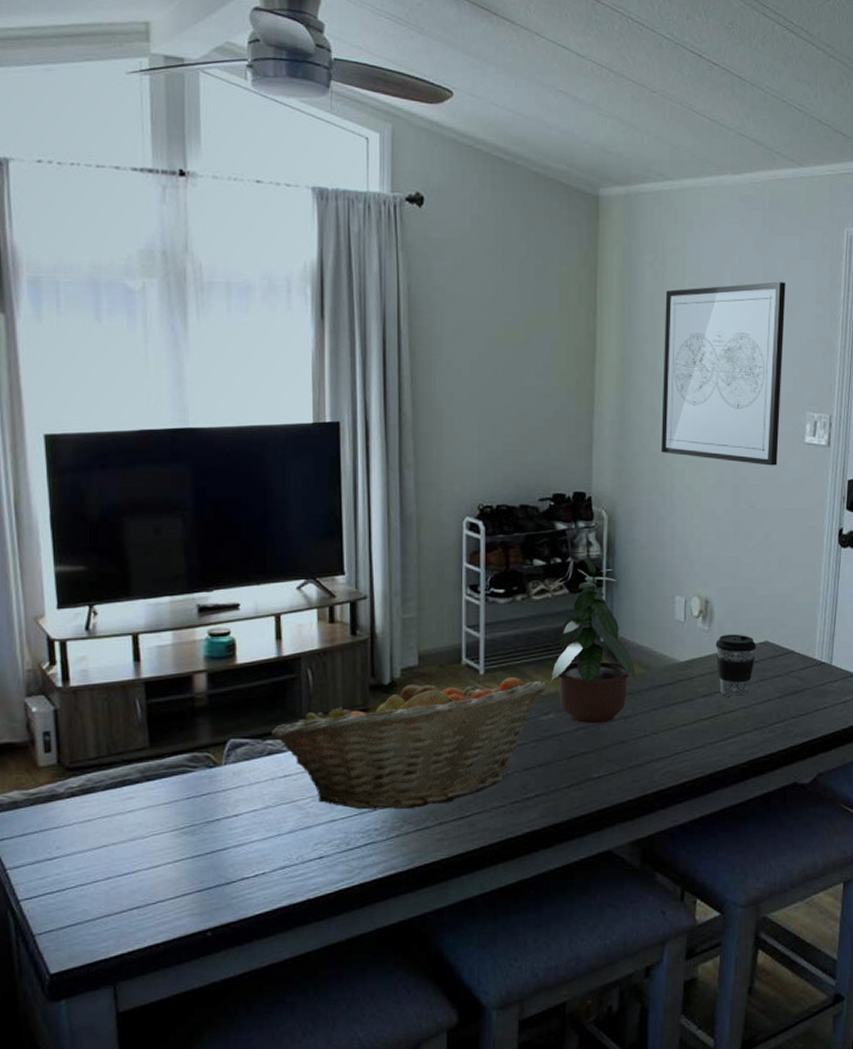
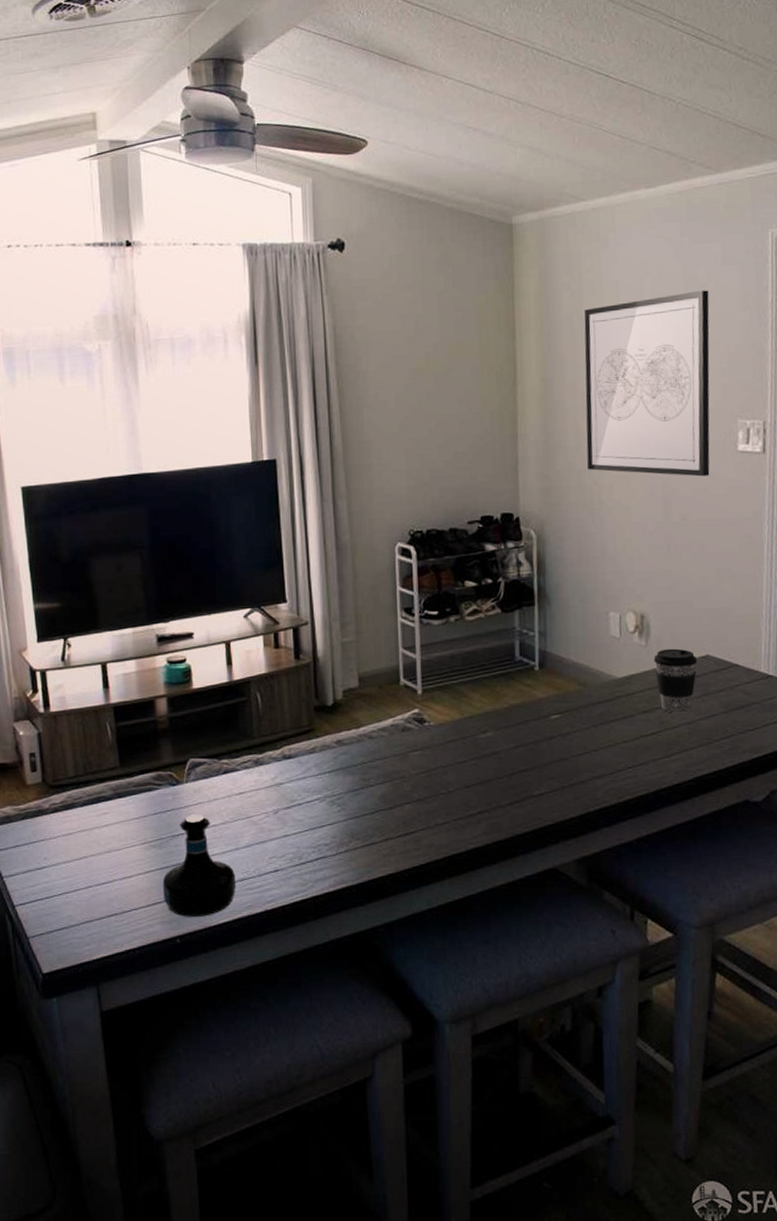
tequila bottle: none [193,799,277,908] -> present [162,814,237,917]
fruit basket: present [272,676,547,810] -> none [227,696,484,826]
potted plant: present [551,557,637,724] -> none [487,577,574,742]

